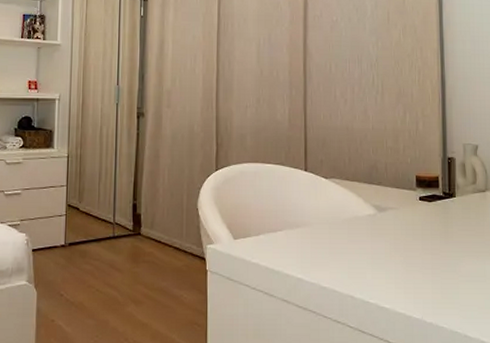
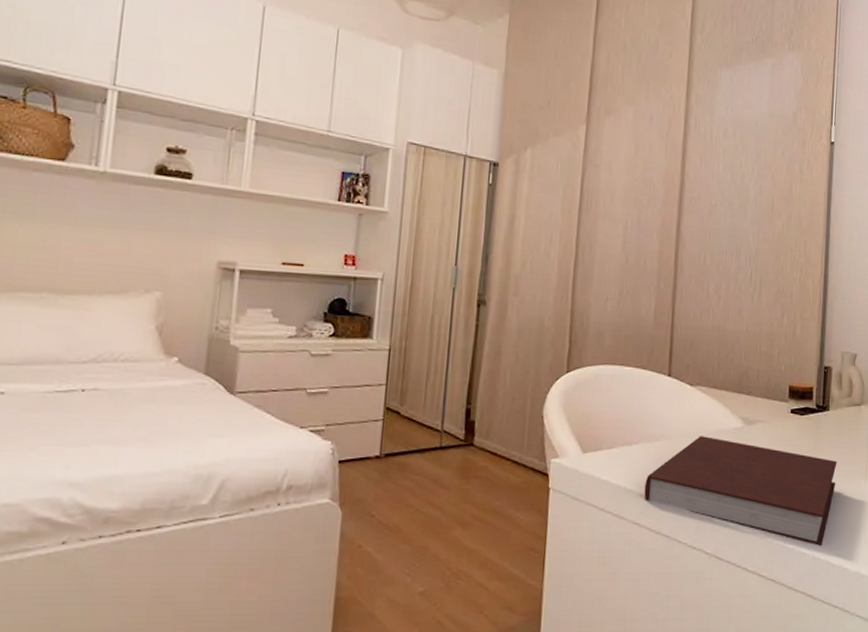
notebook: none [290,222,468,320] -> present [644,436,837,546]

